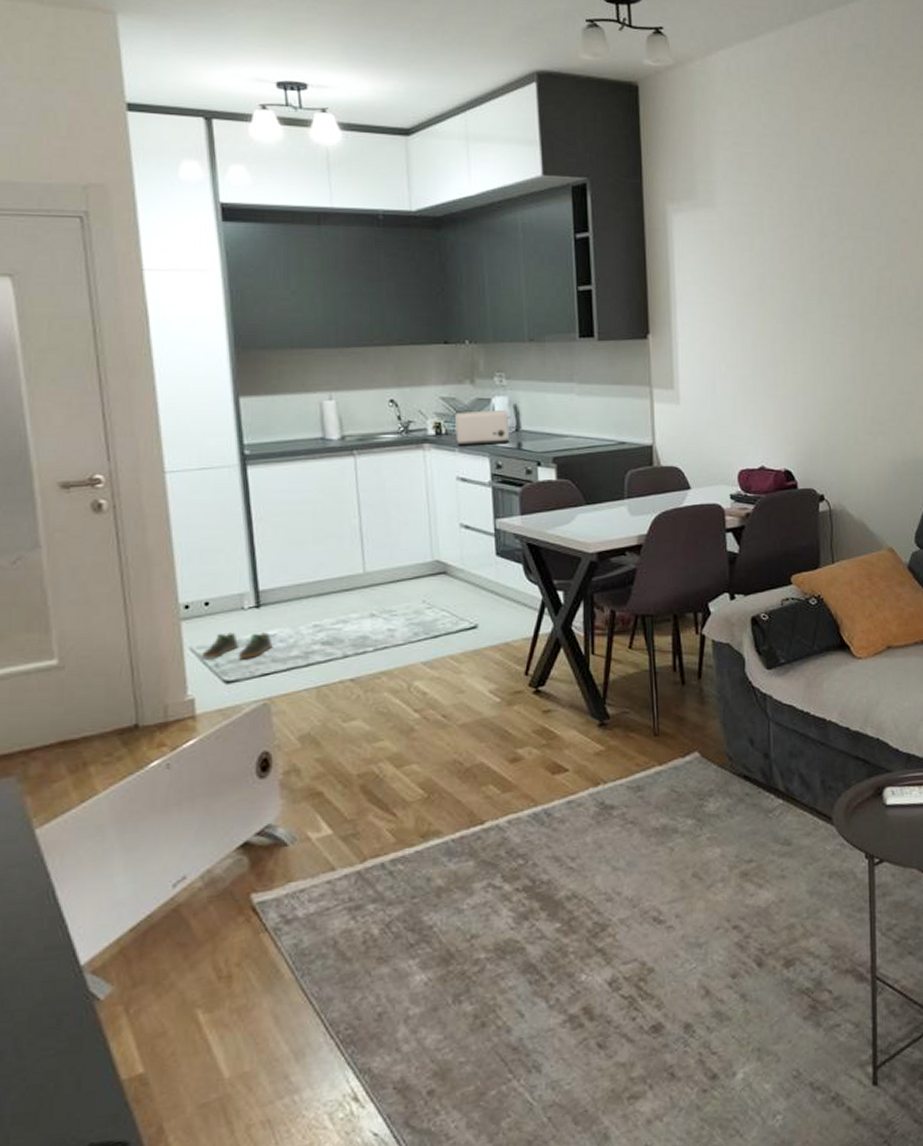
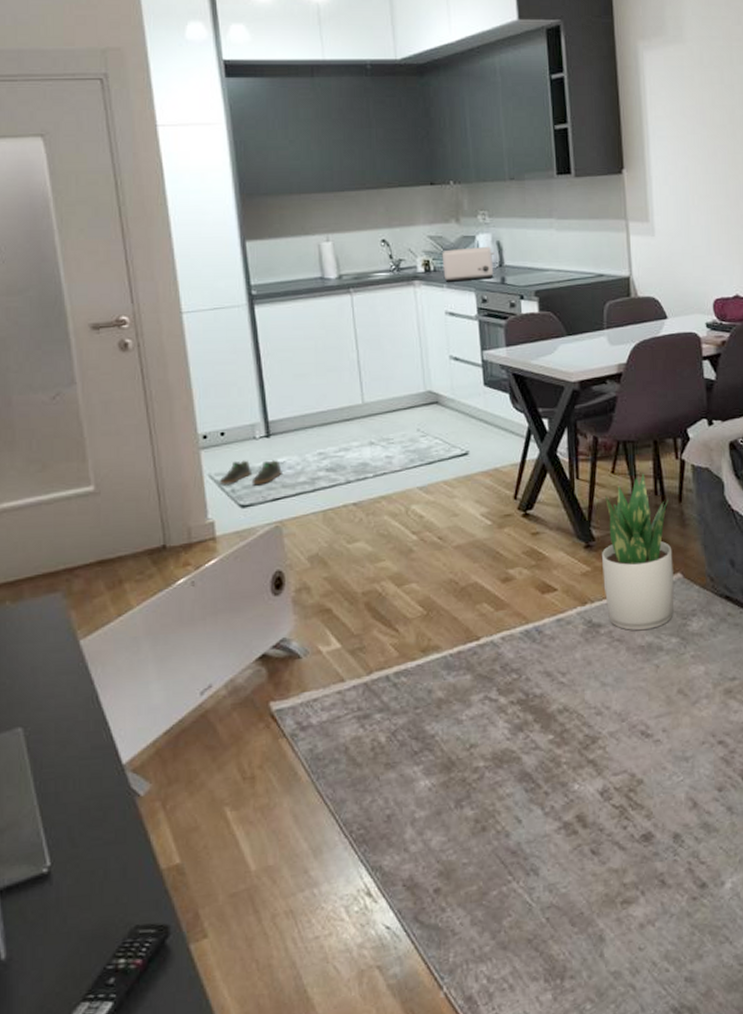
planter: none [617,648,691,813] -> present [602,472,674,631]

